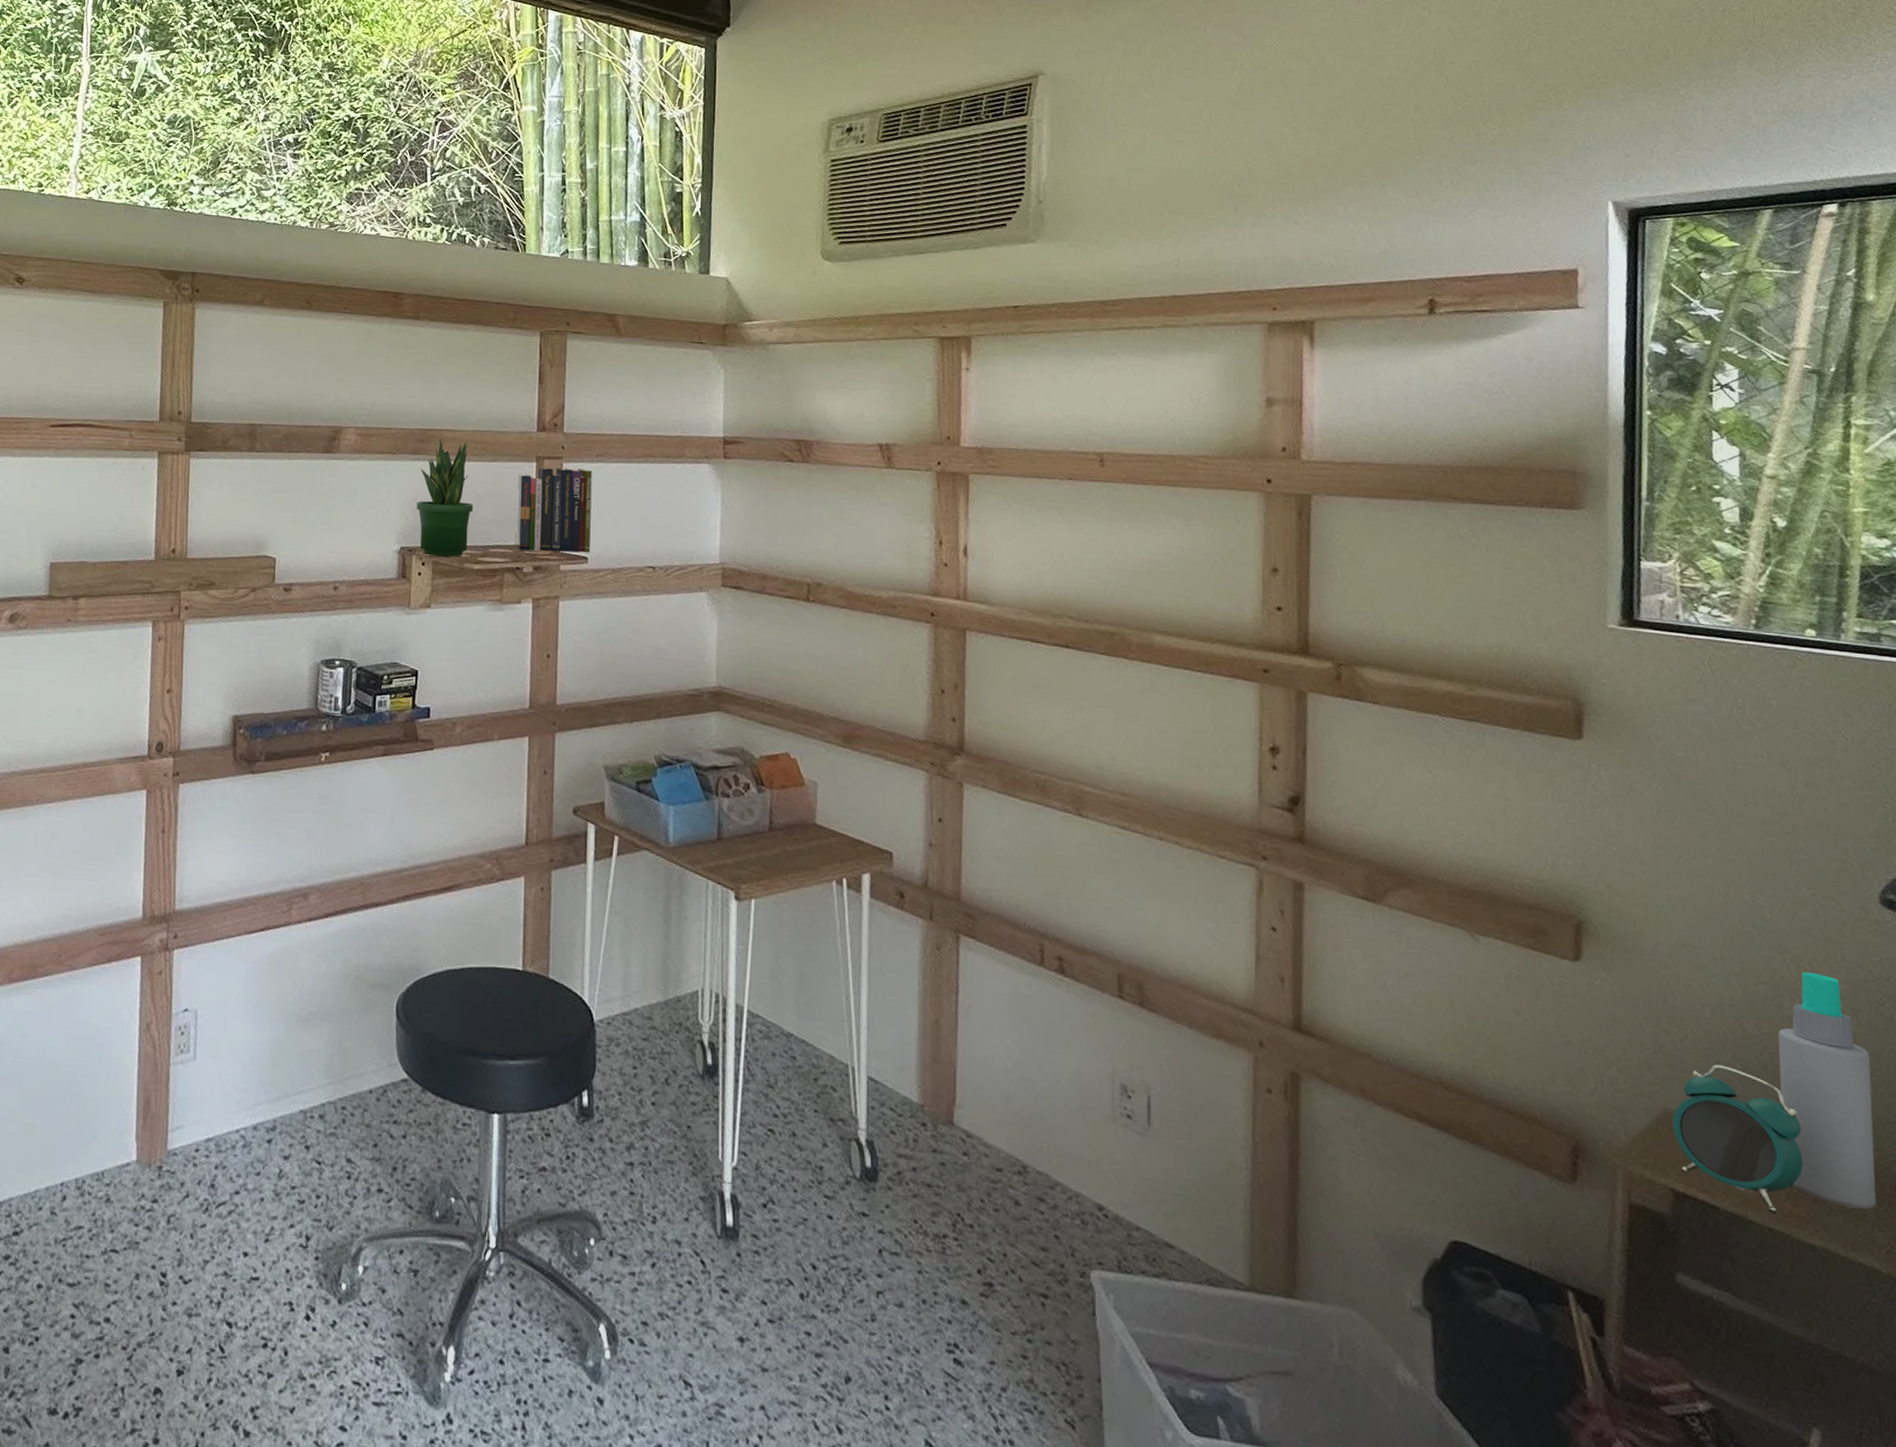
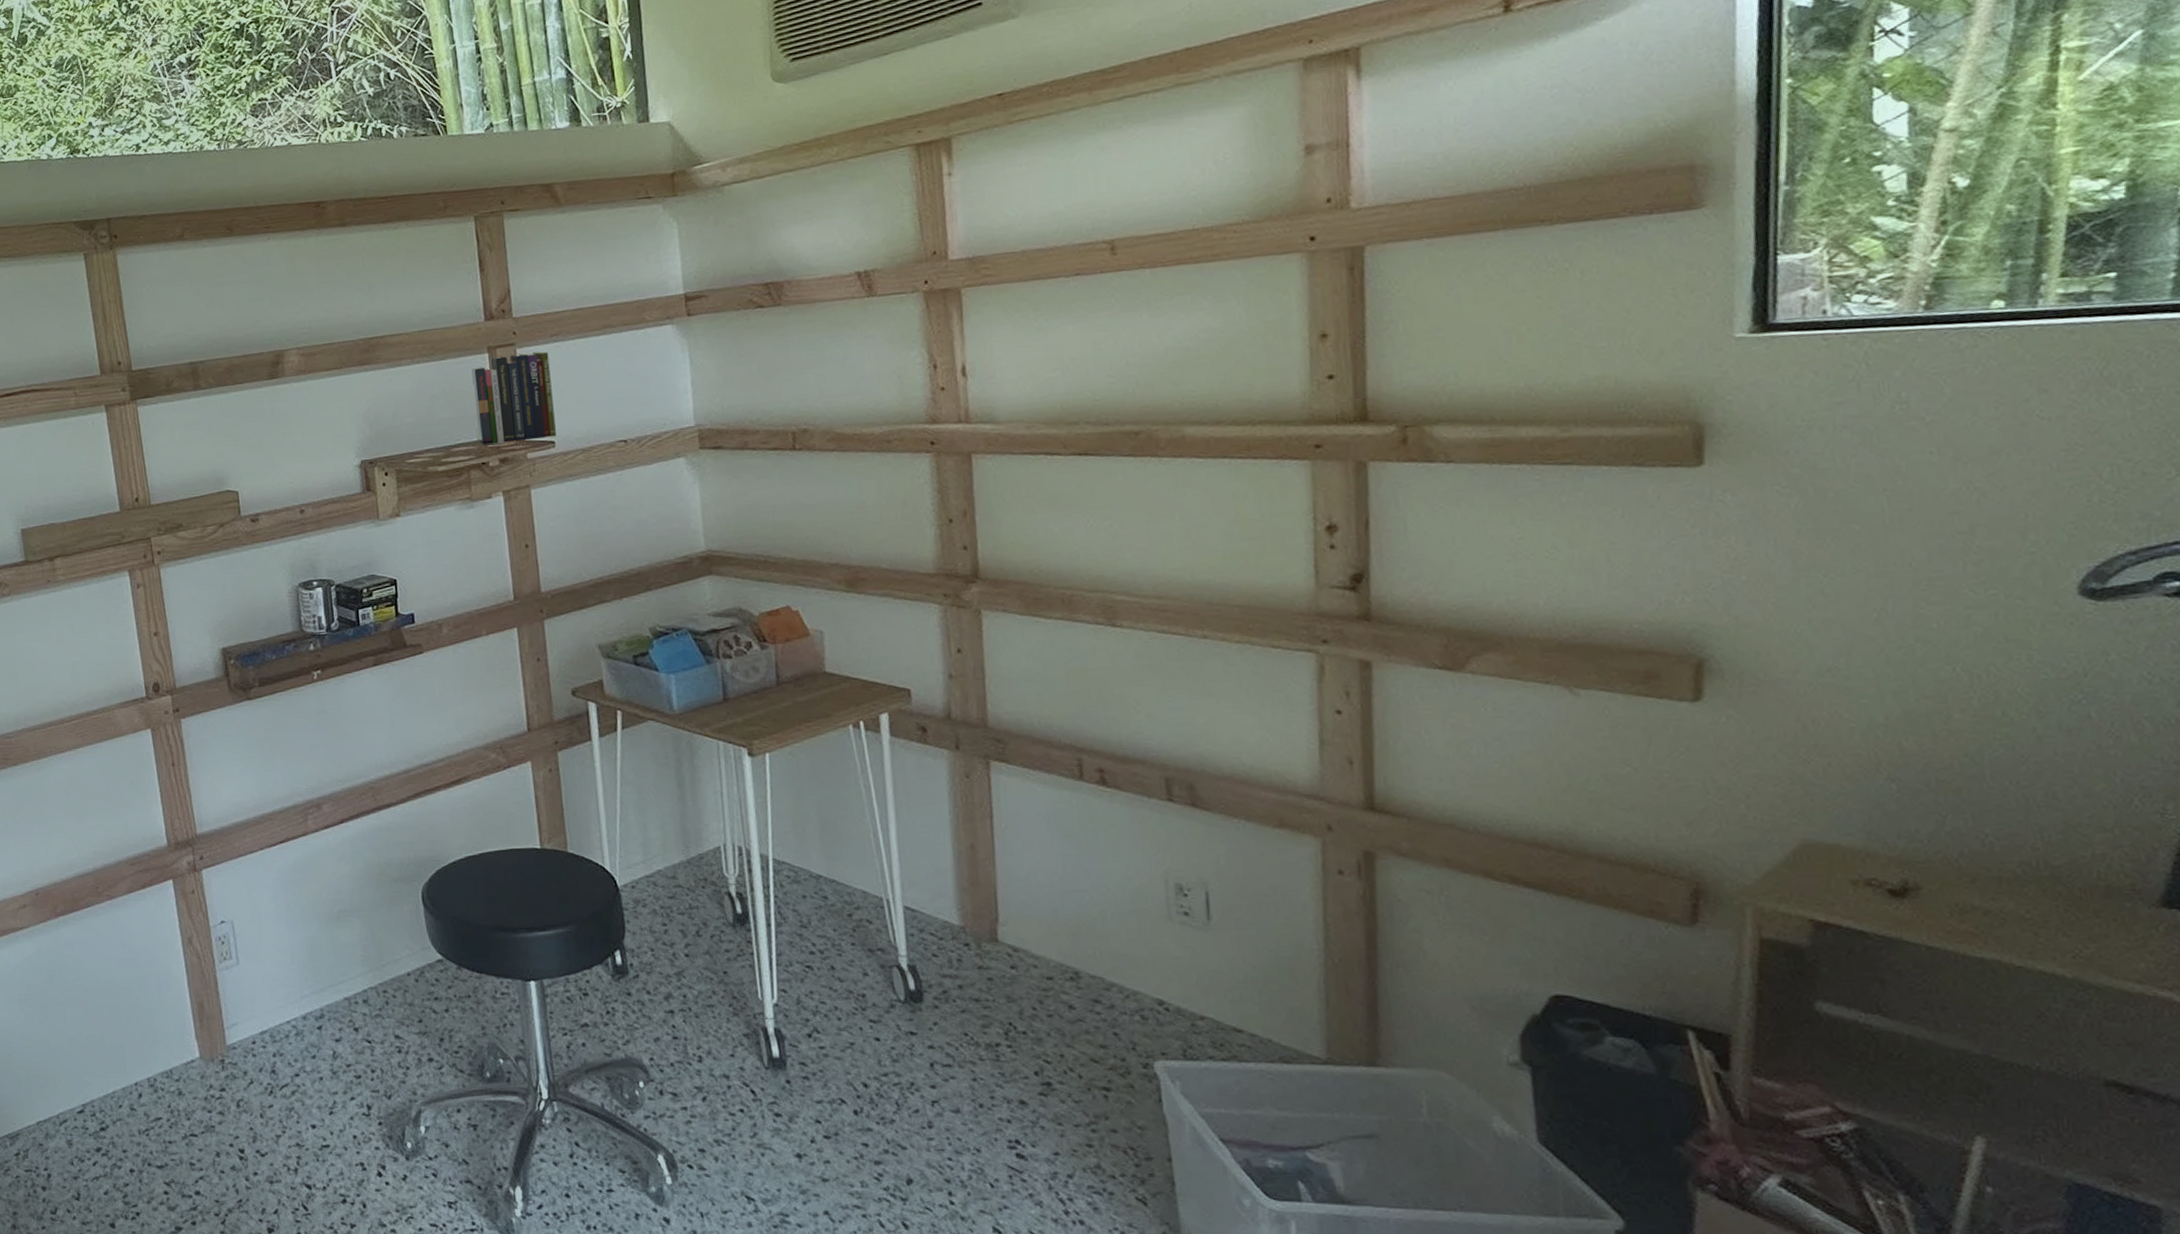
planter: present [416,439,473,557] -> none [370,341,429,465]
alarm clock: present [1672,1064,1804,1213] -> none [1812,788,1973,931]
spray bottle: present [1778,971,1877,1209] -> none [1943,678,2062,916]

